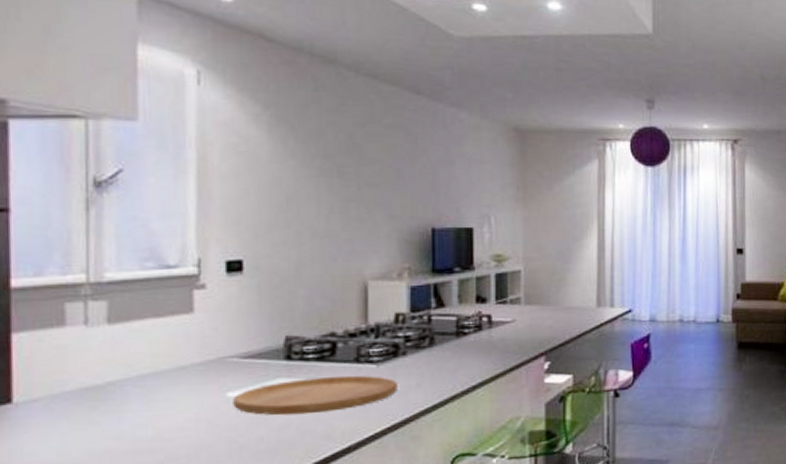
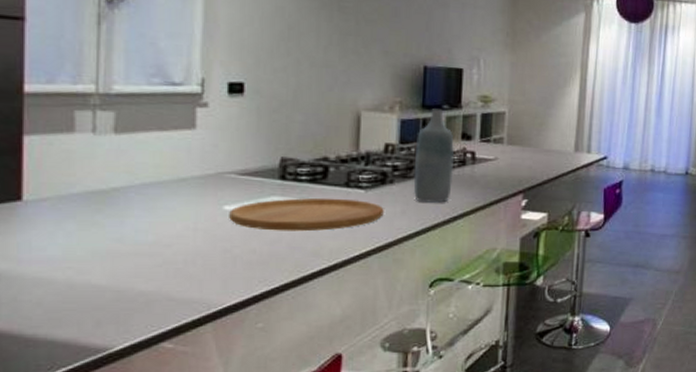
bottle: none [427,272,470,373] -> present [413,108,455,203]

